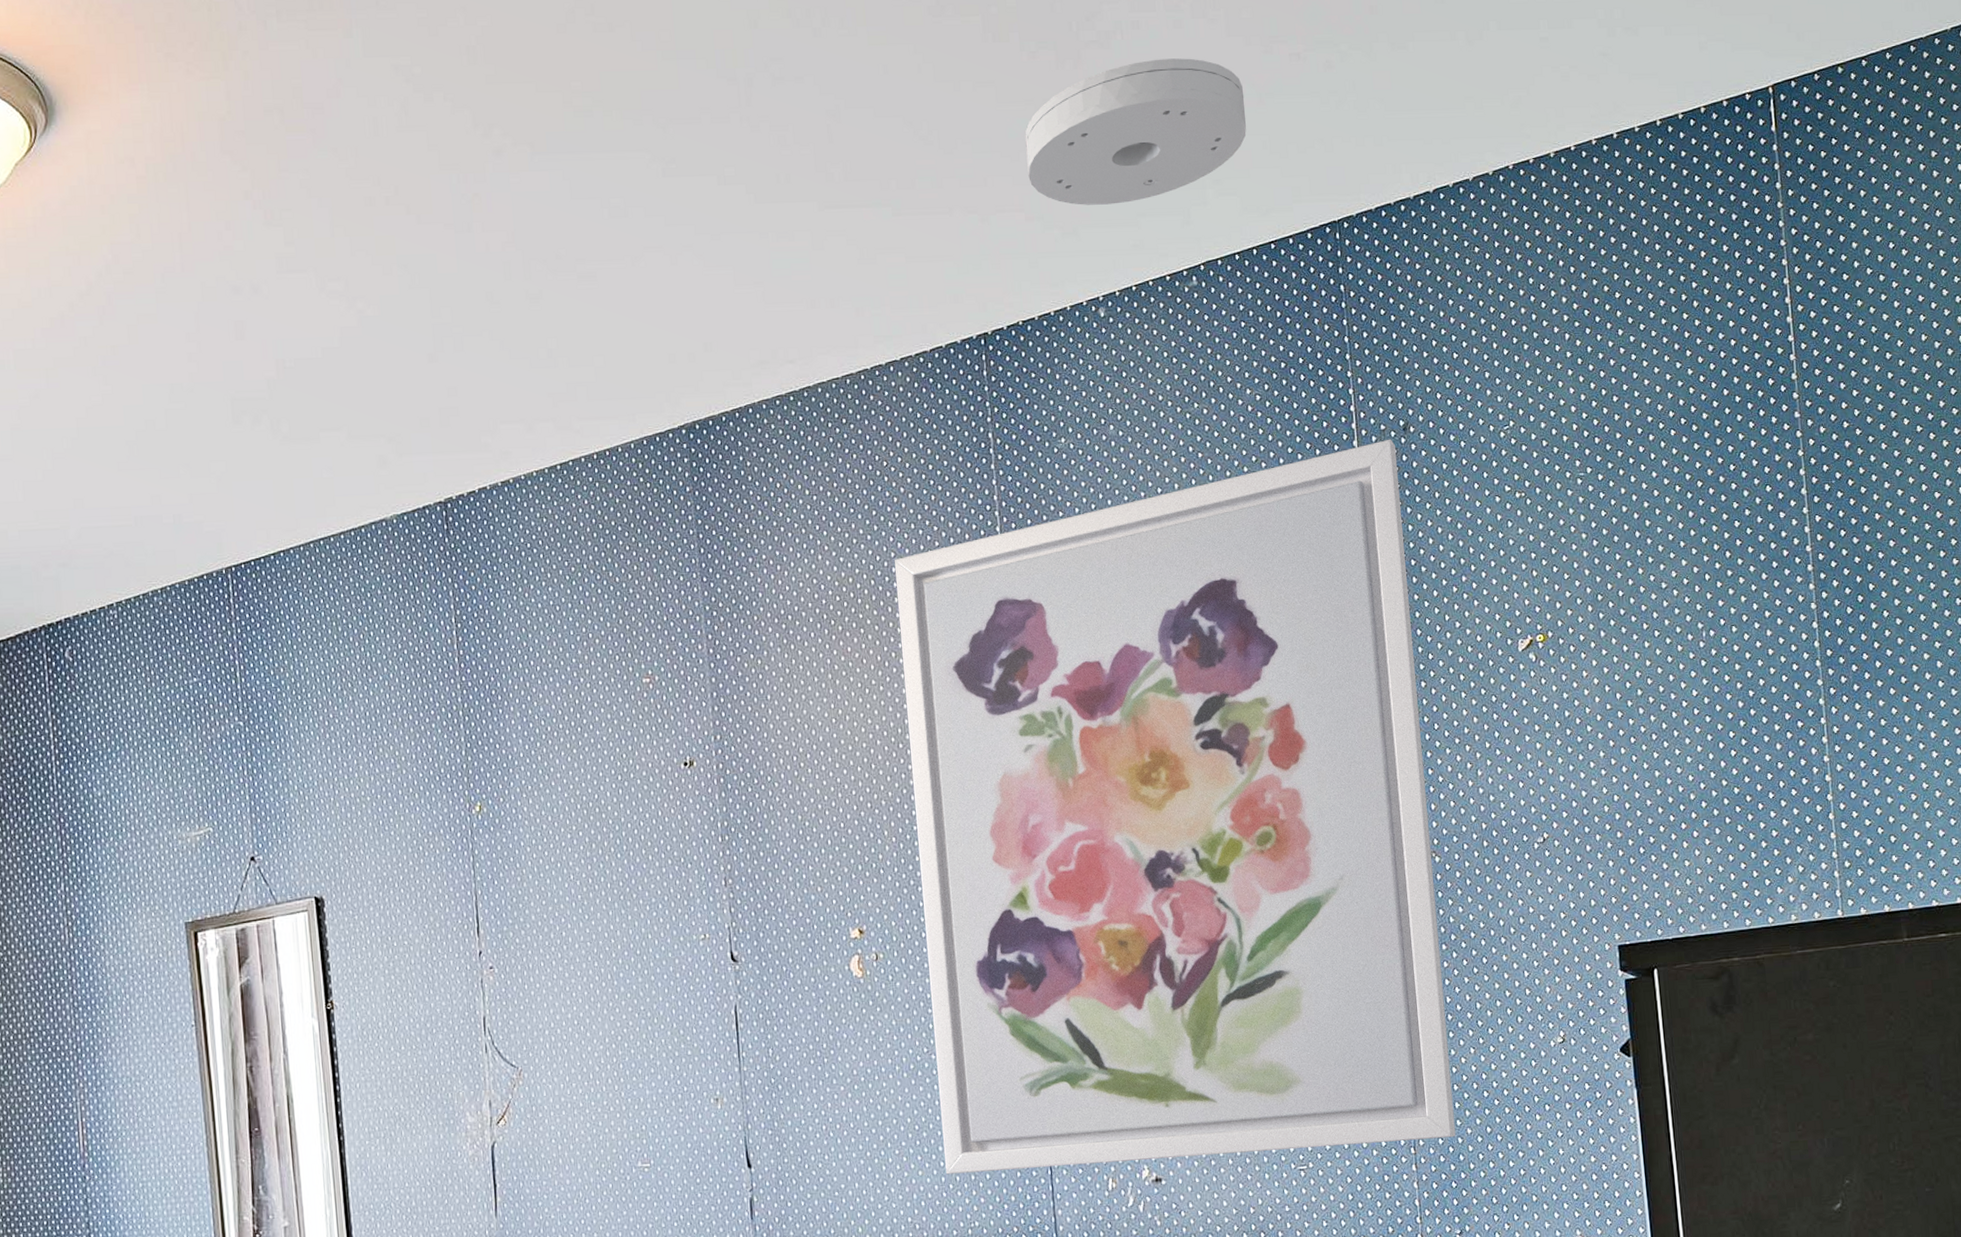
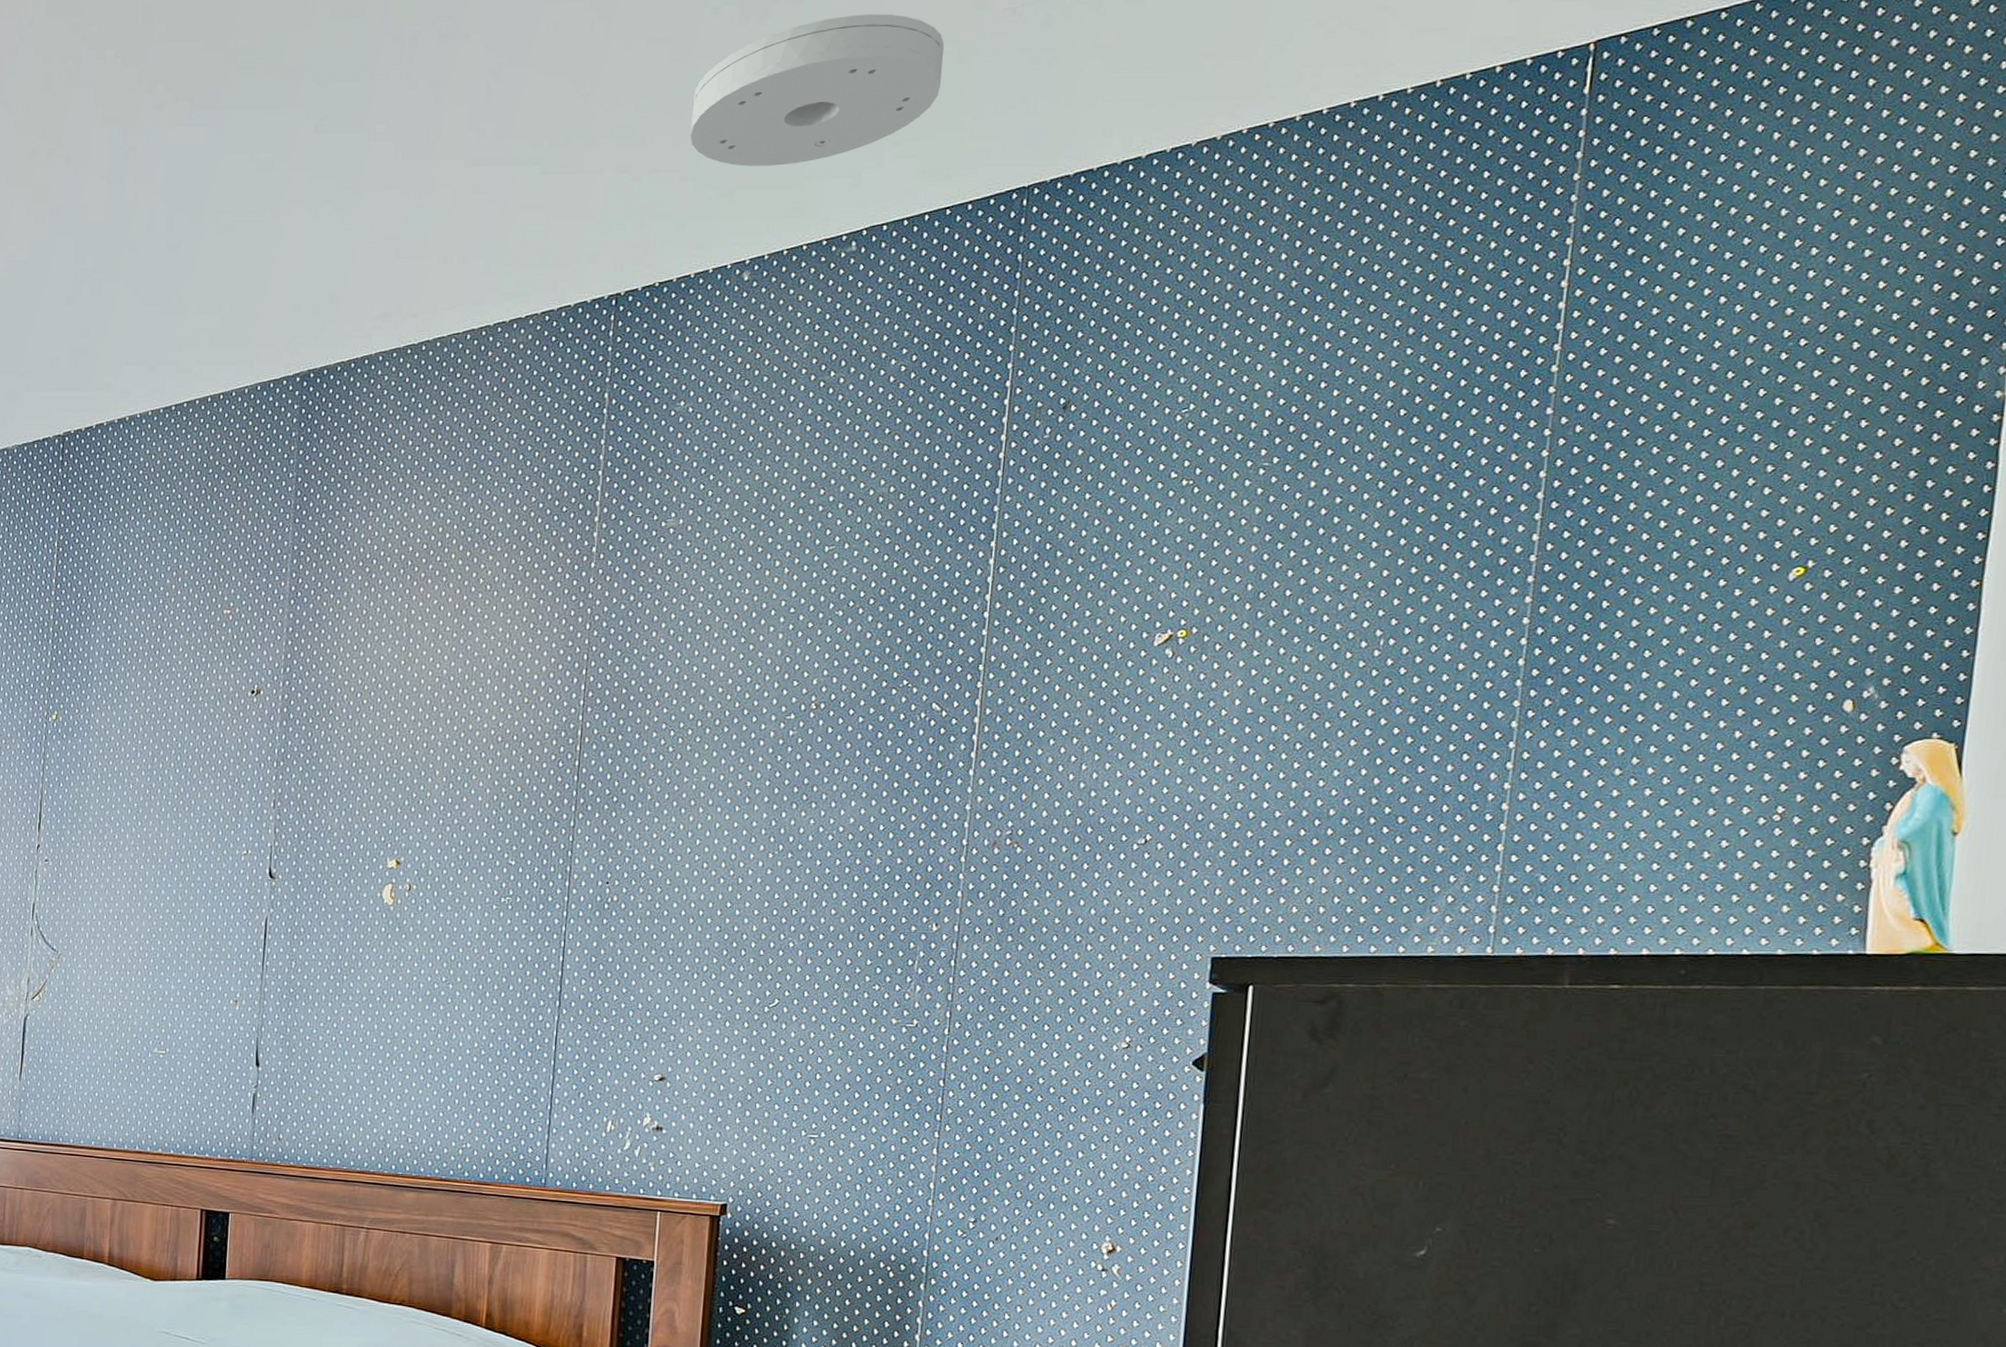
wall art: present [894,439,1456,1175] -> none [445,417,1051,1128]

